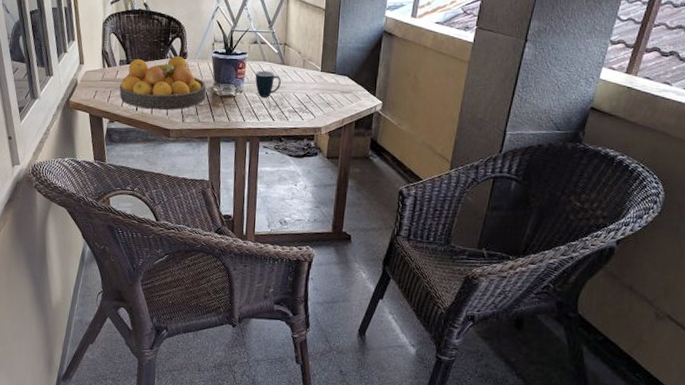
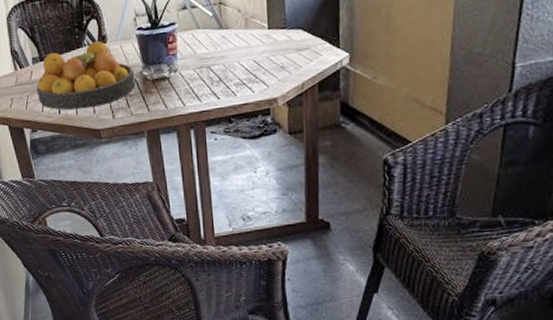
mug: present [255,70,281,97] -> none [189,39,221,73]

